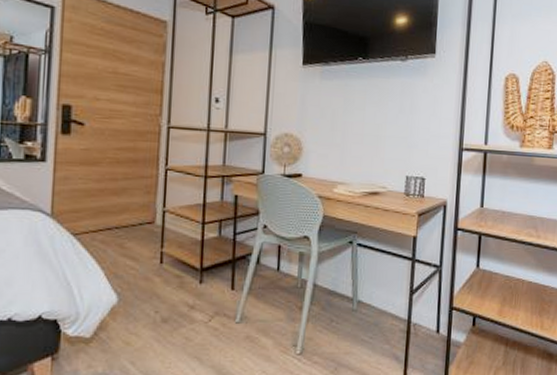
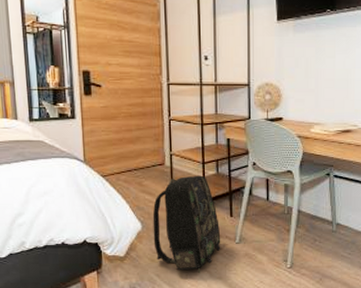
backpack: none [131,237,218,361] -> present [152,175,221,274]

